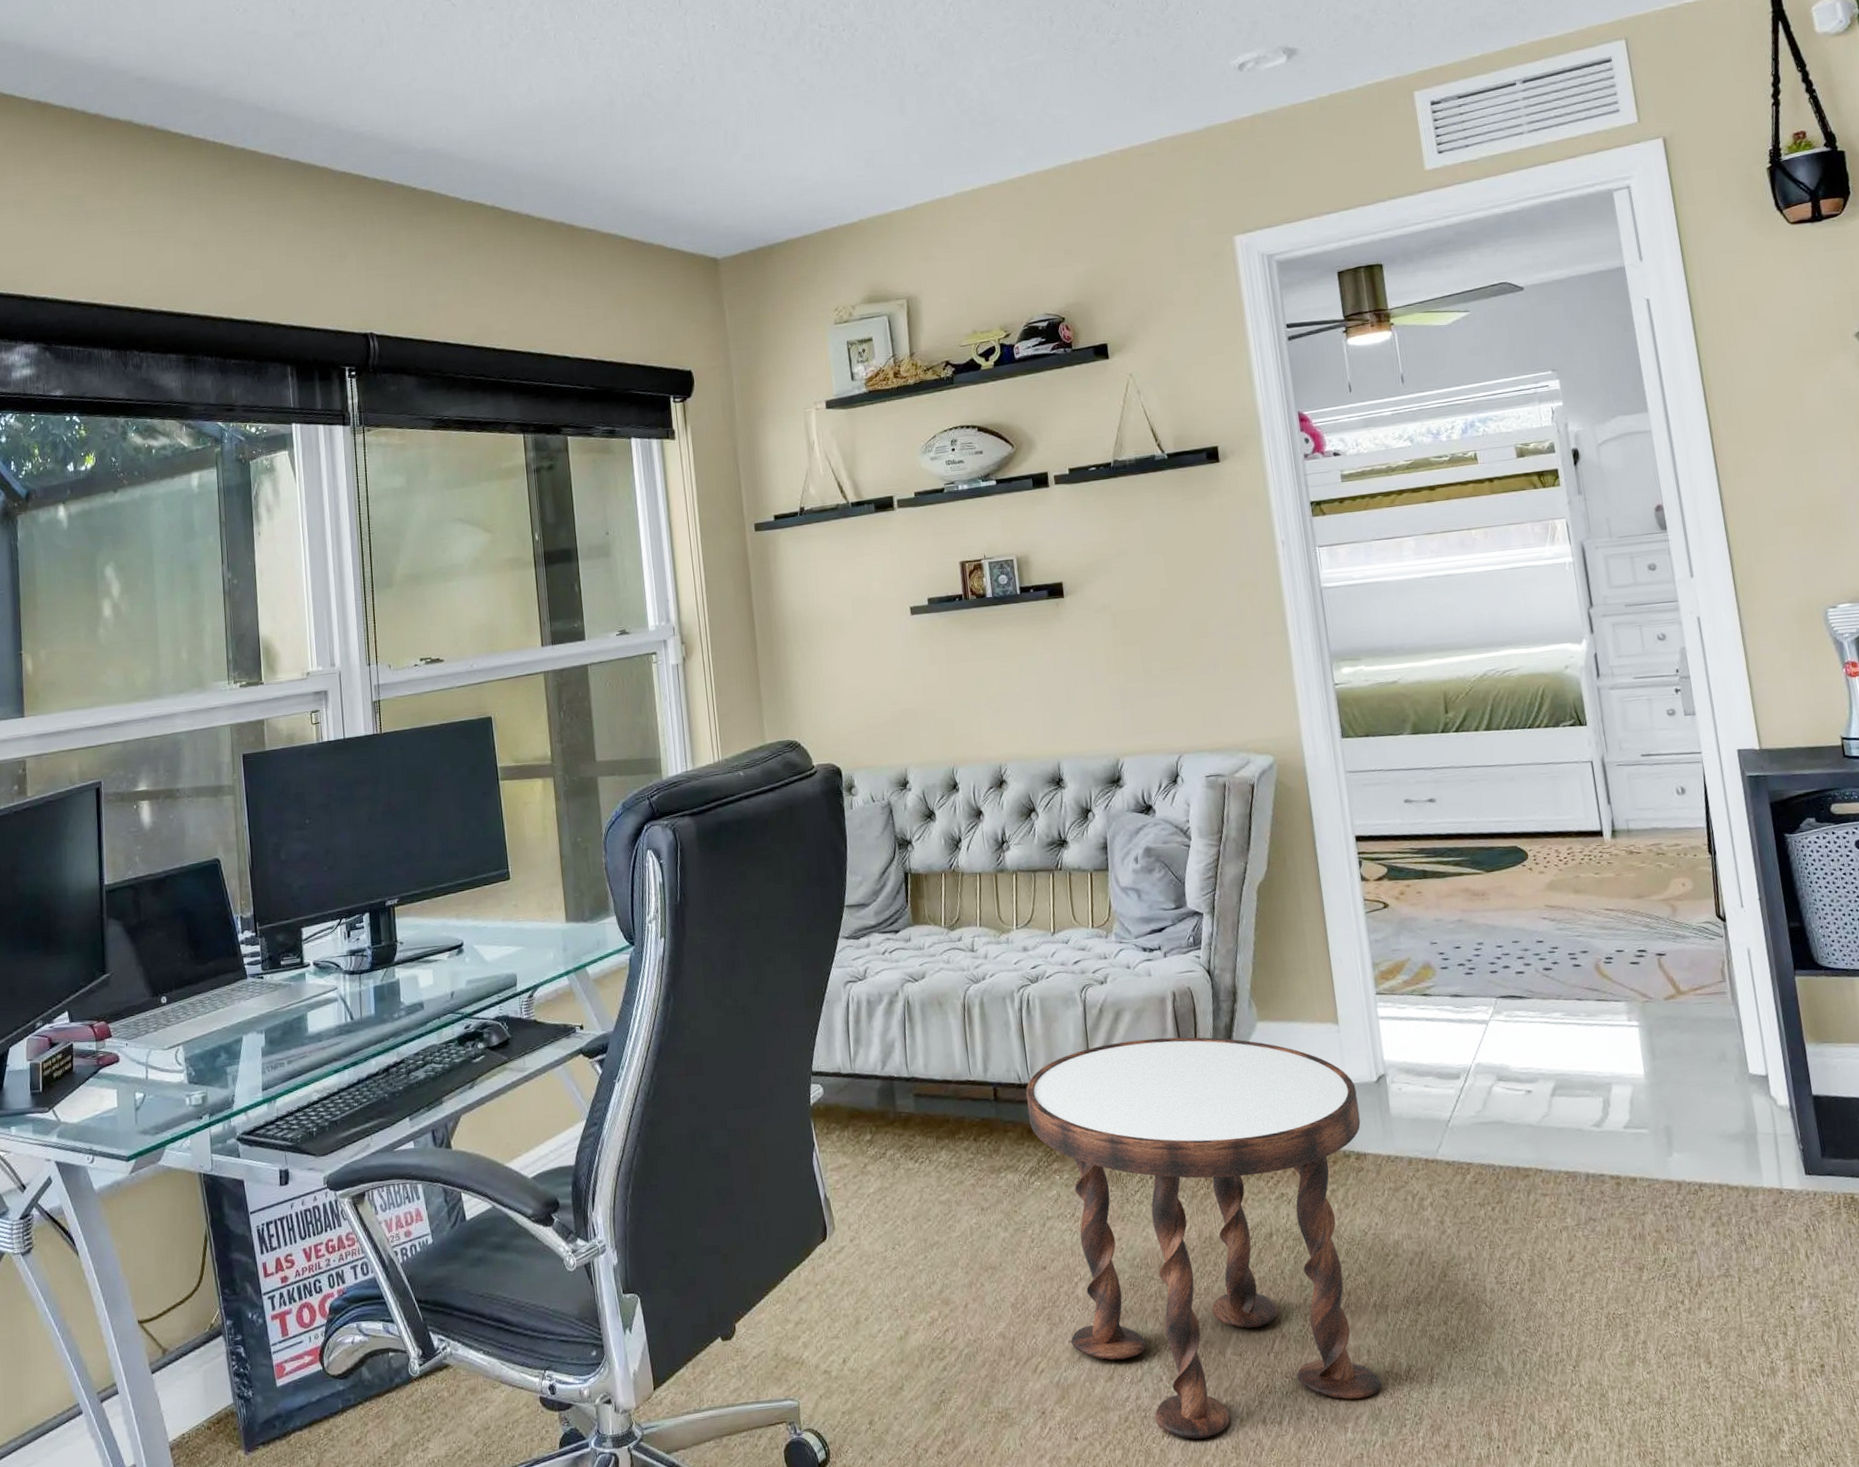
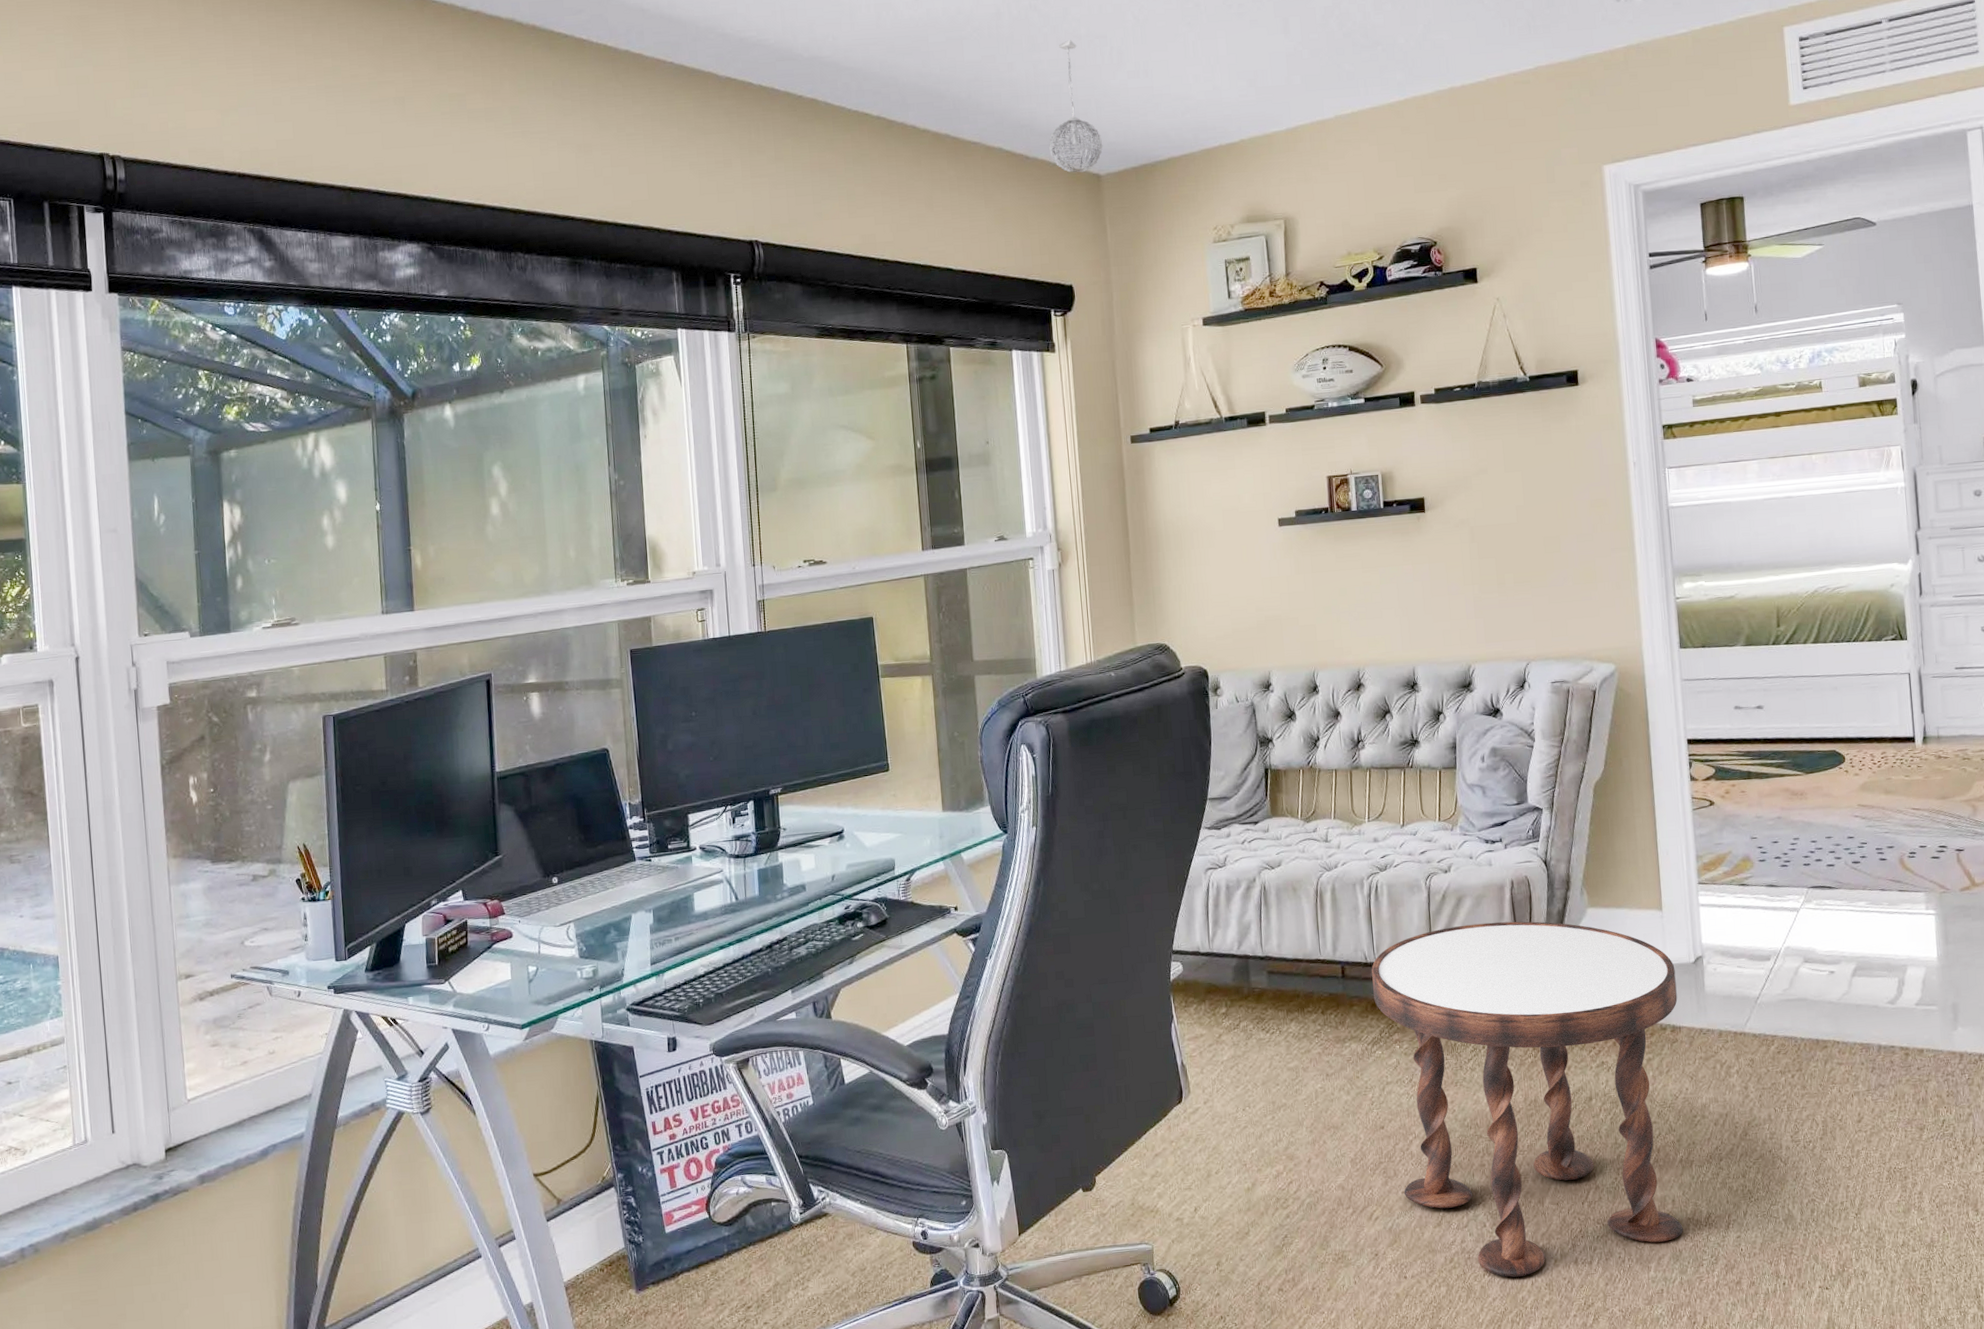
pendant light: none [665,125,720,257] -> present [1049,40,1103,173]

